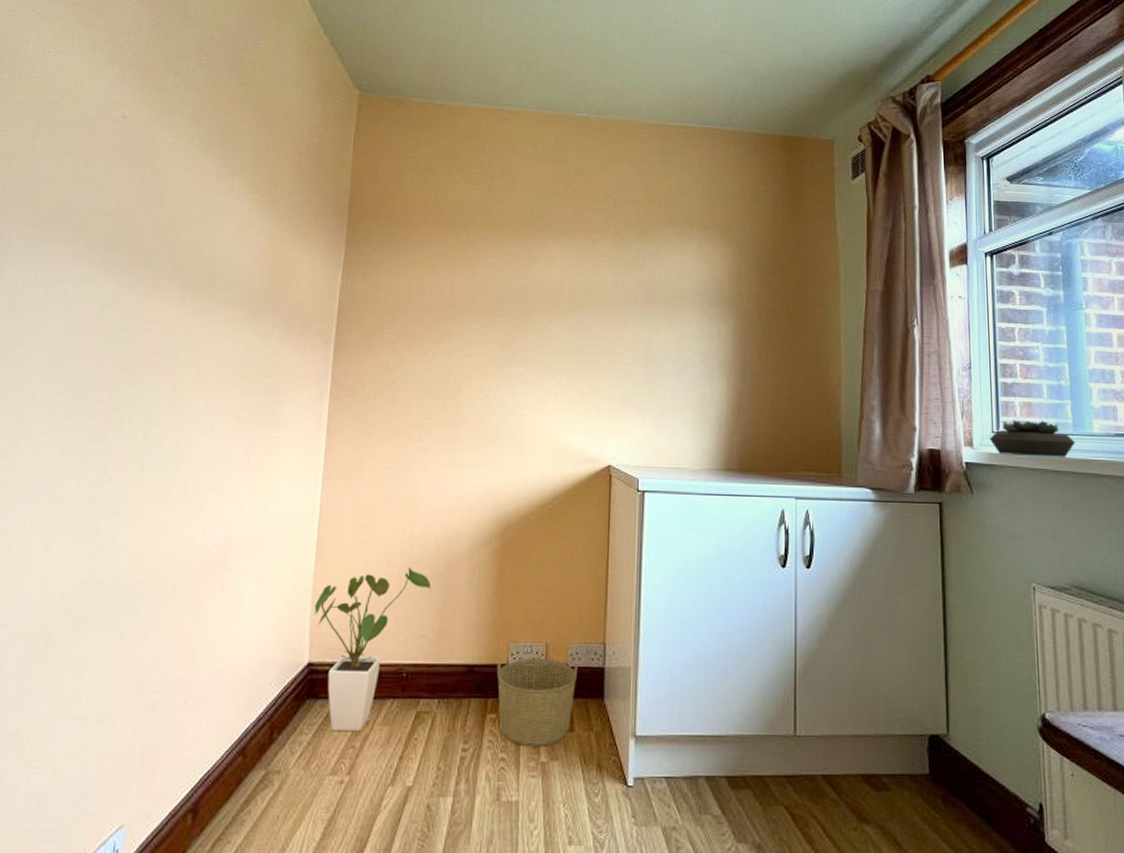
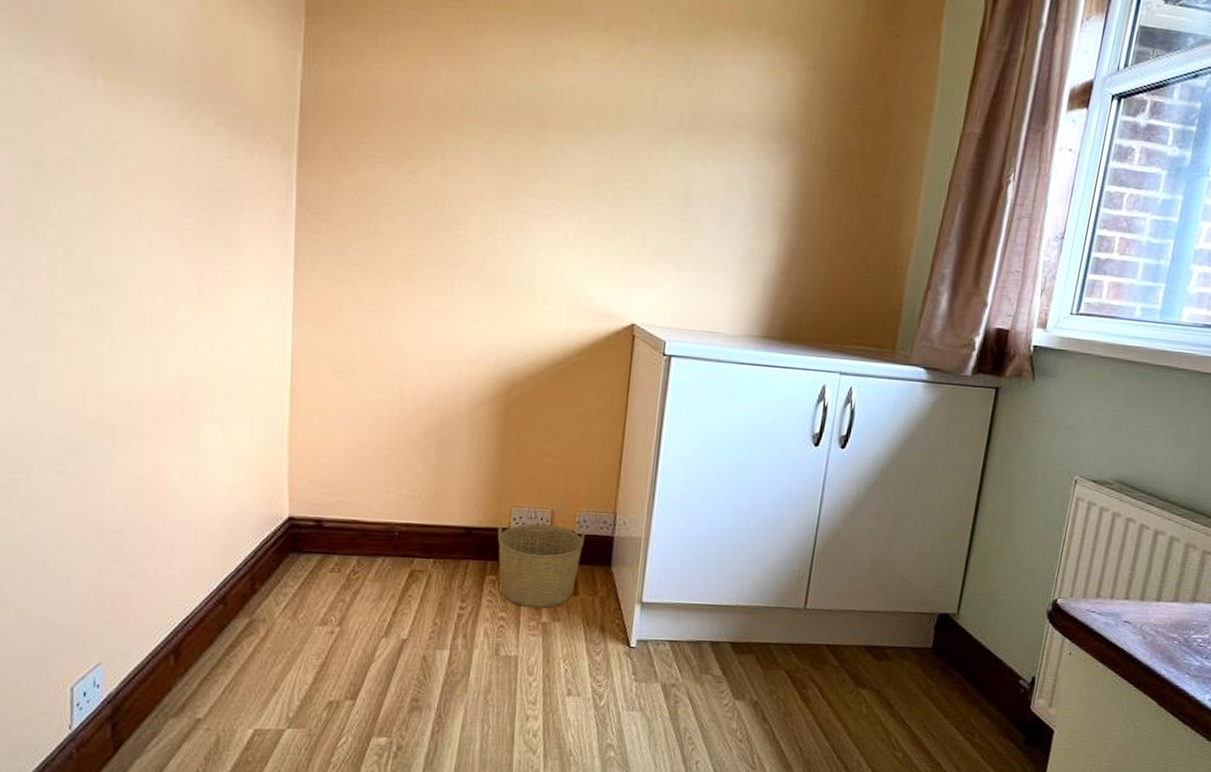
house plant: present [314,568,432,732] -> none [292,424,425,587]
succulent plant: present [990,420,1075,458] -> none [1066,302,1158,348]

